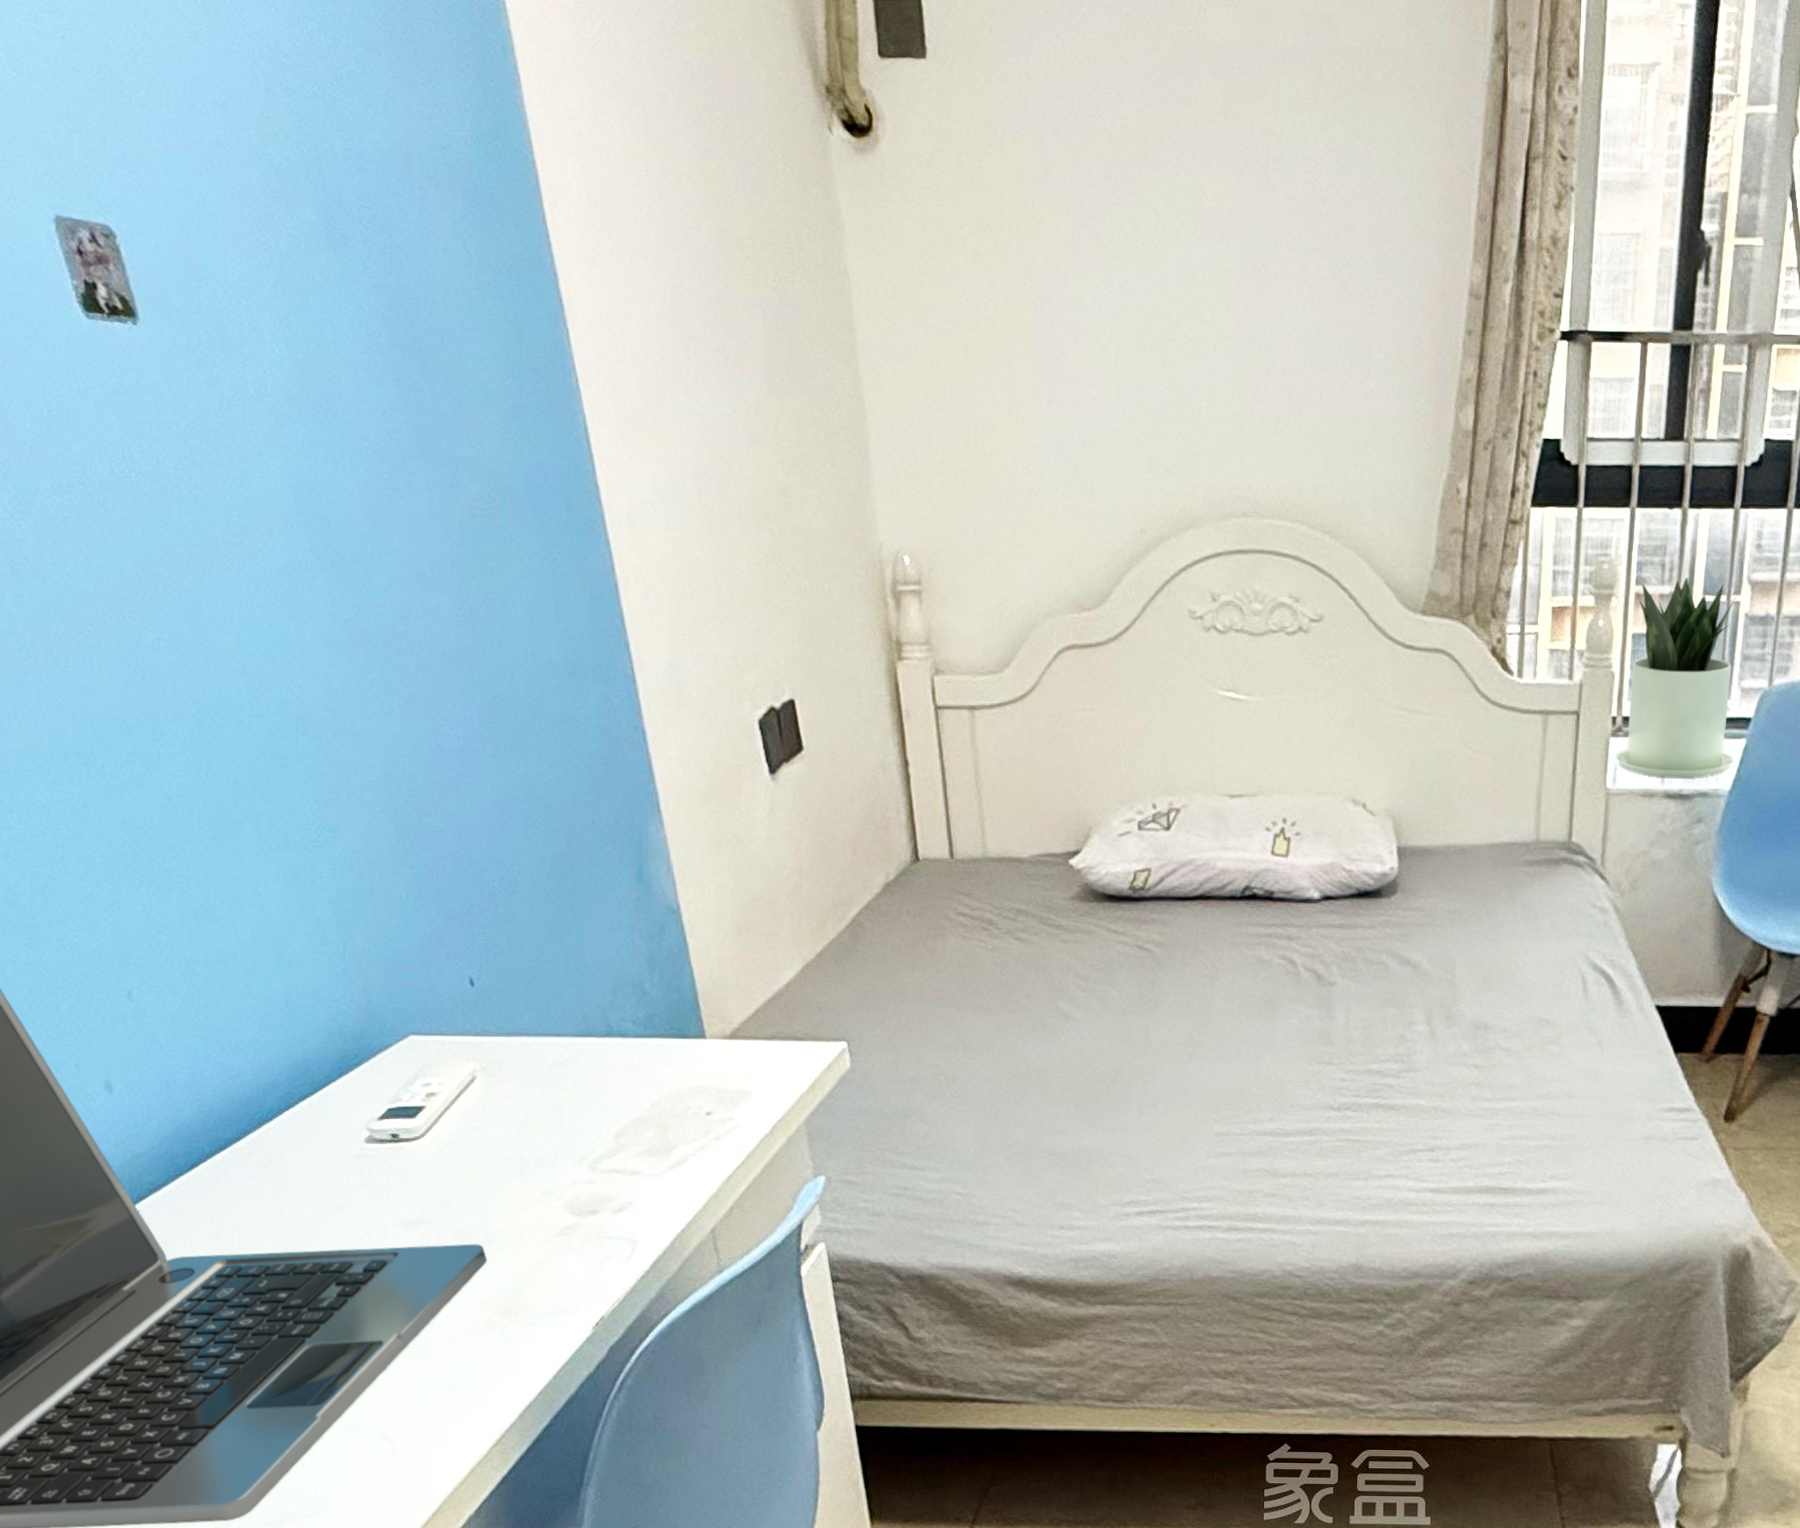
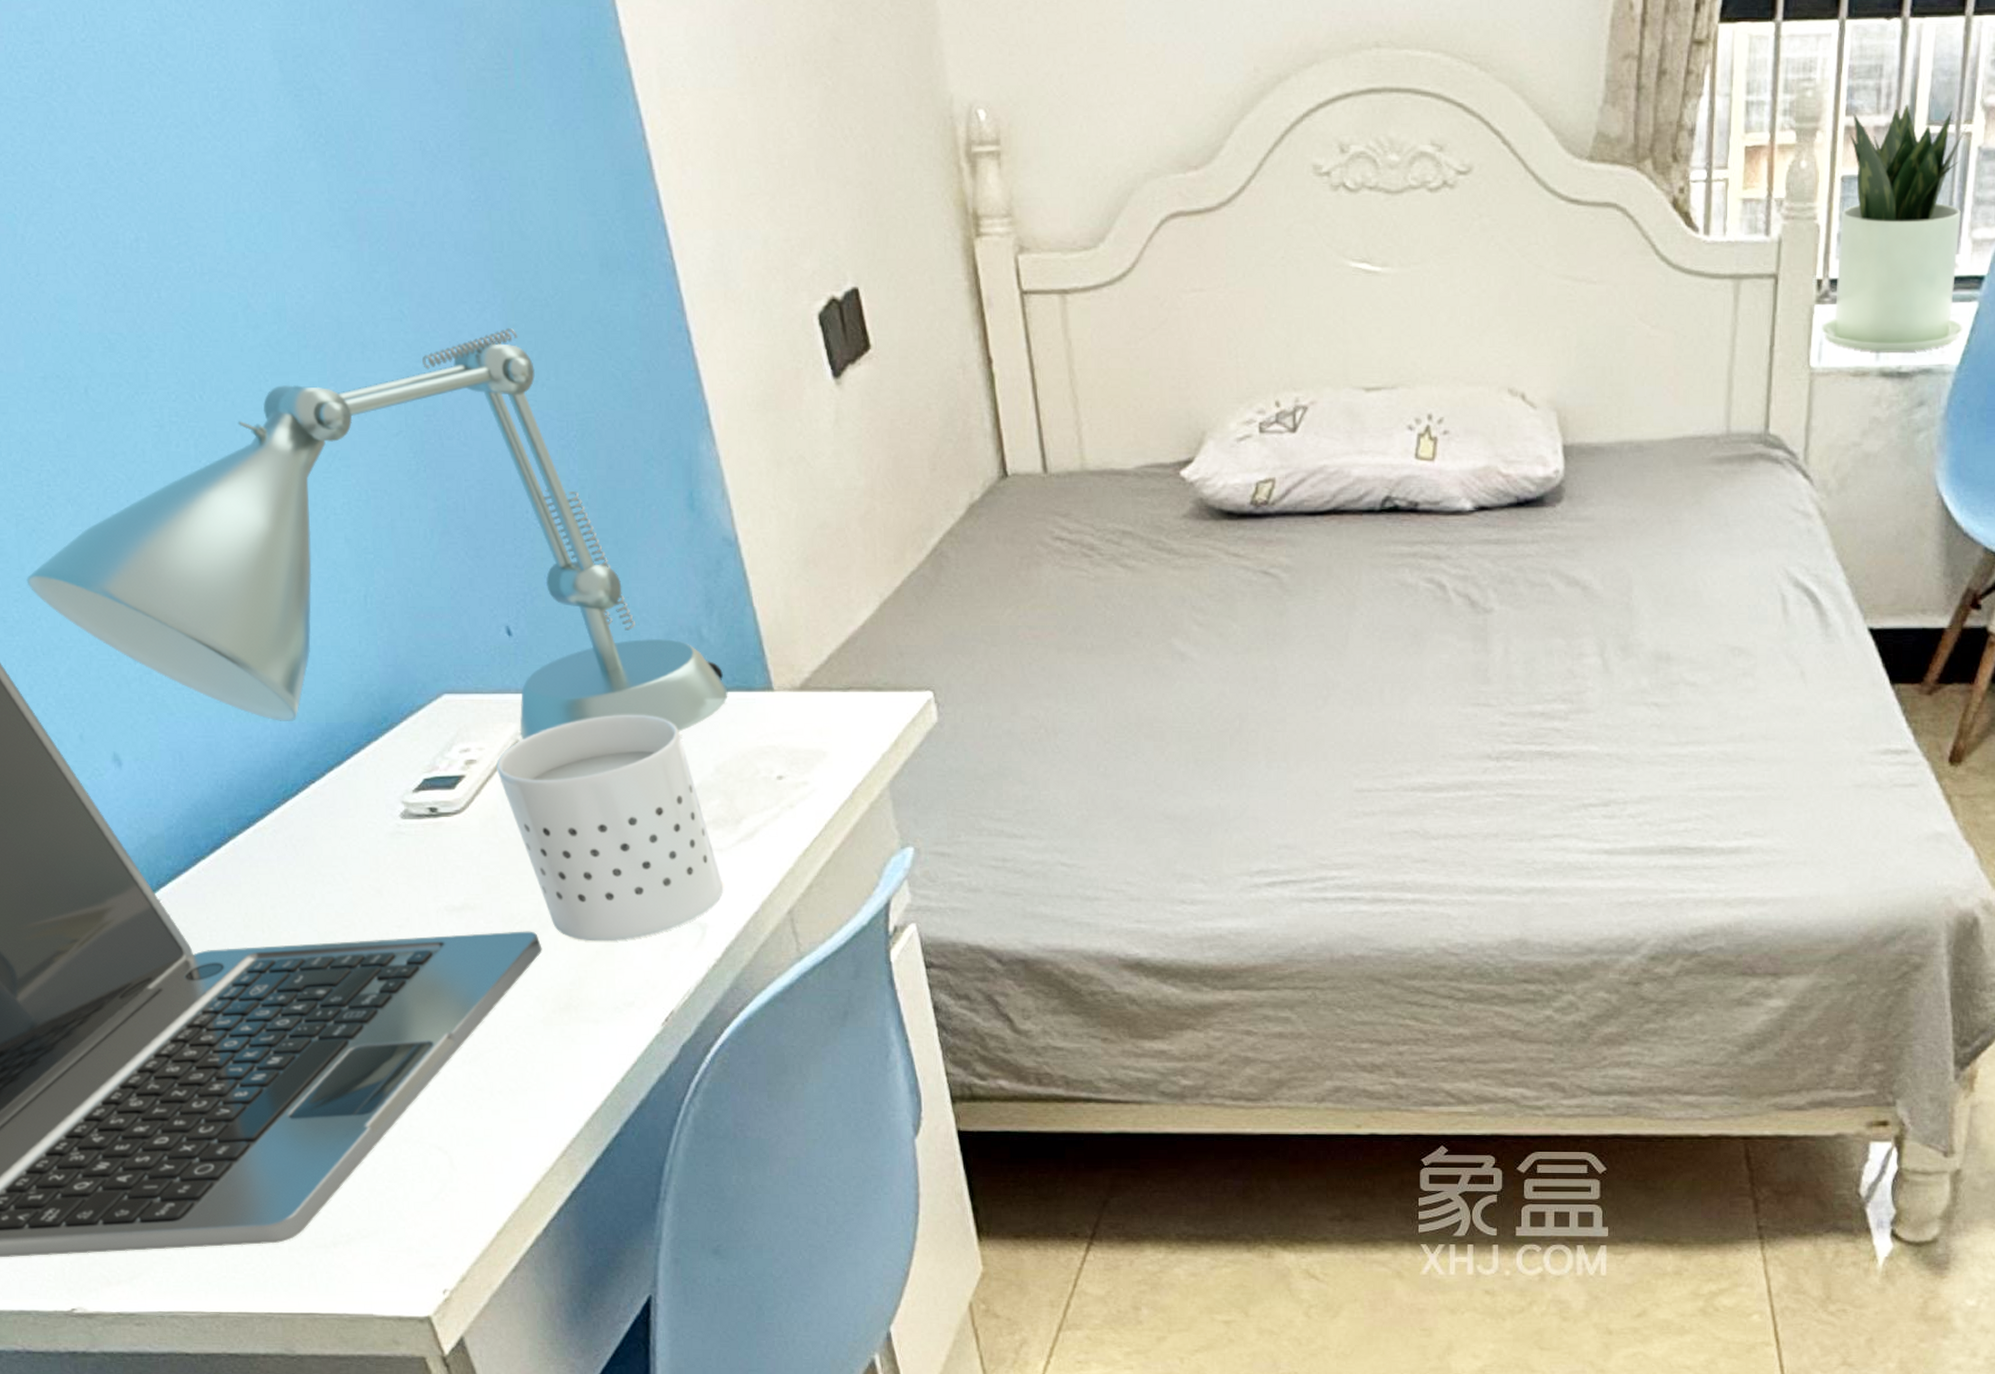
desk lamp: none [37,723,666,1076] -> present [26,327,728,739]
mug: none [454,1056,654,1254] -> present [496,714,724,942]

